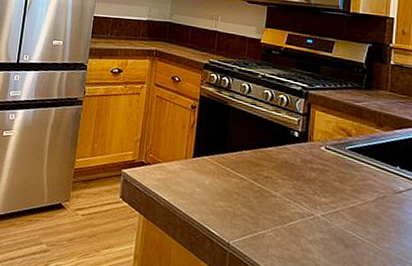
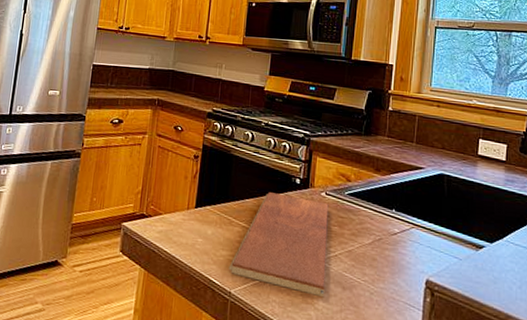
chopping board: none [227,144,329,255] -> present [228,192,329,298]

